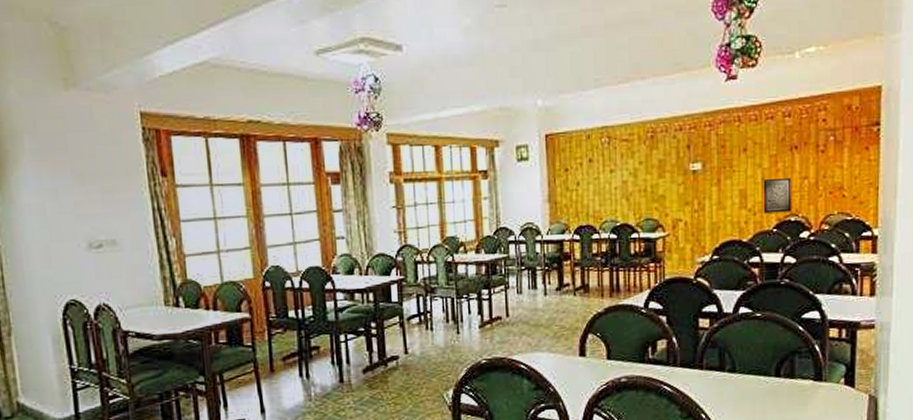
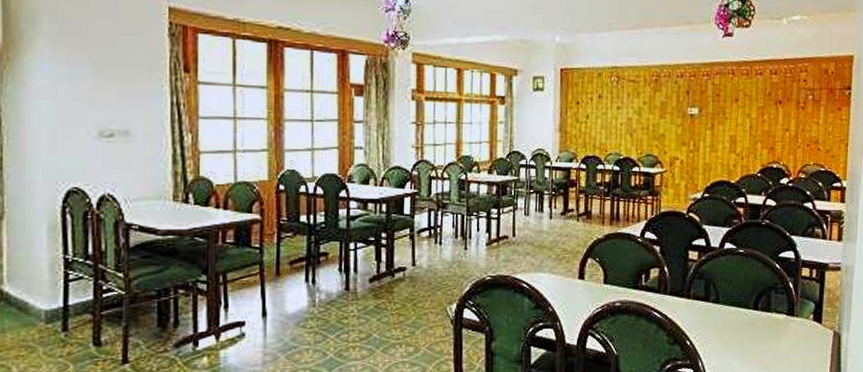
relief panel: present [763,177,791,214] -> none [750,128,775,160]

